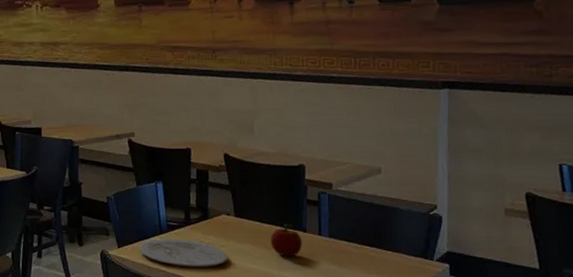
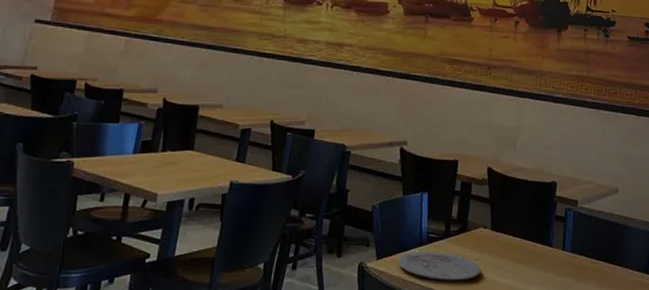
fruit: present [270,223,302,257] -> none [520,238,548,271]

